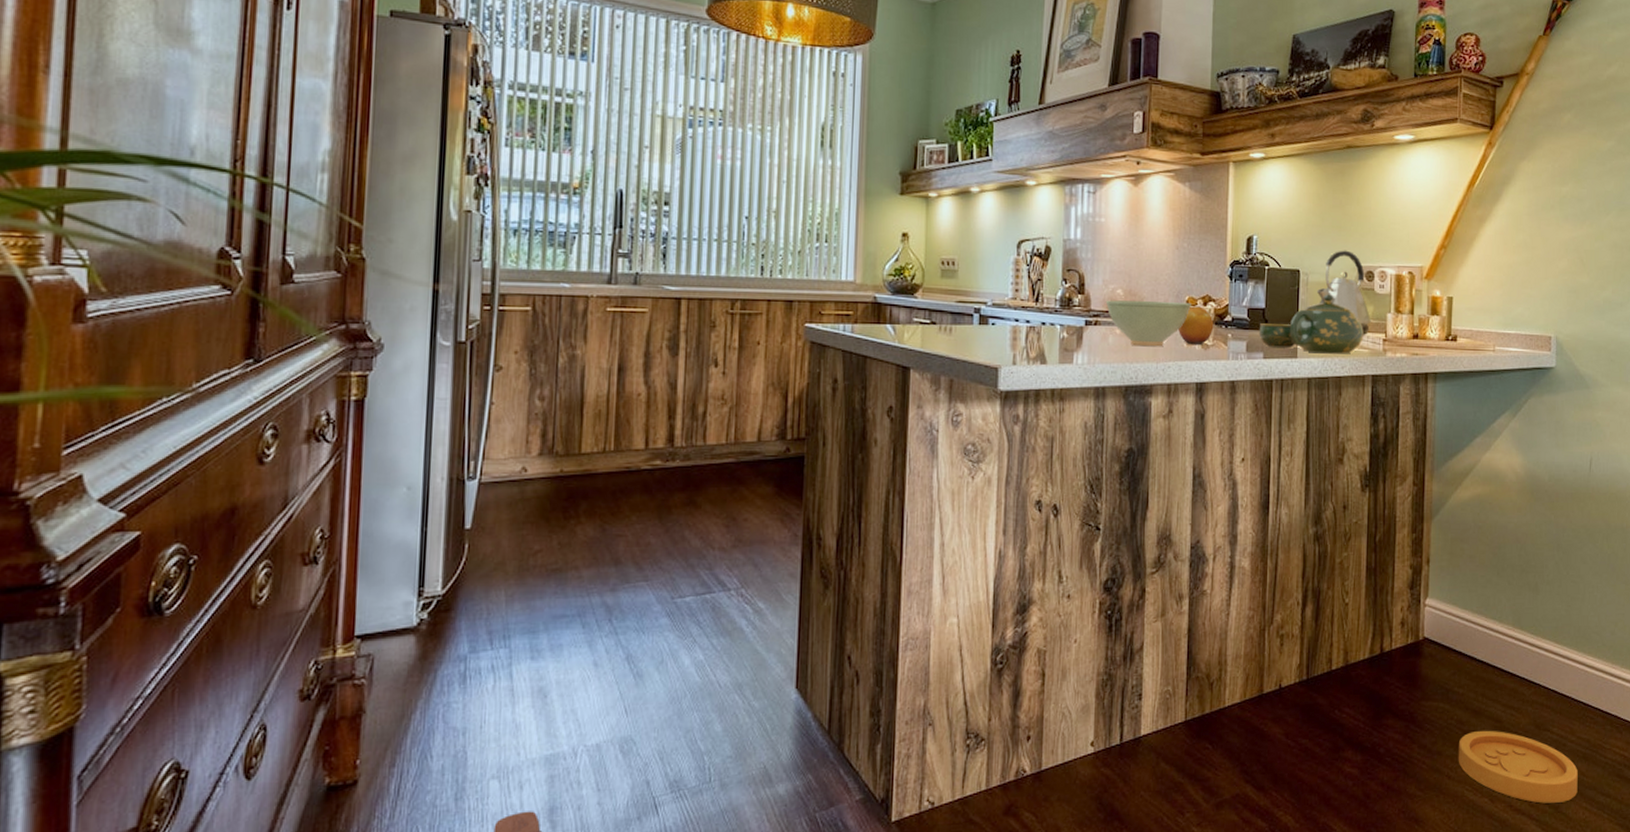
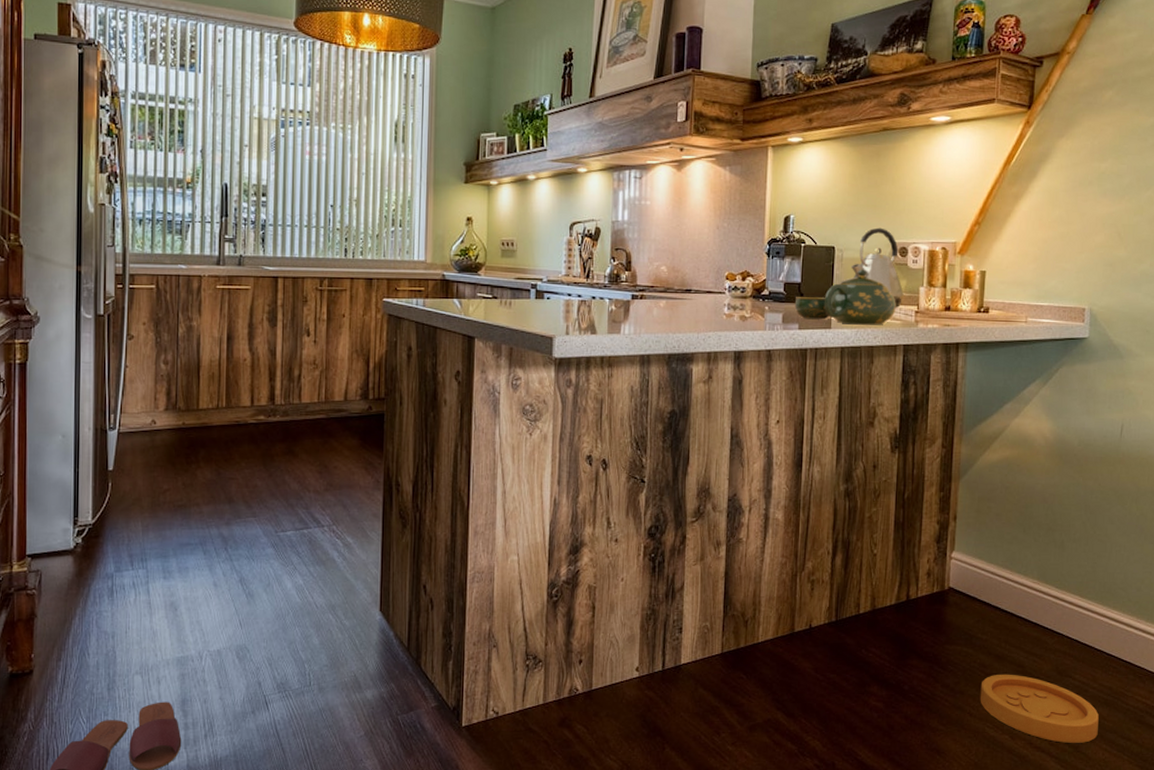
bowl: present [1105,300,1191,347] -> none [650,276,730,319]
fruit: present [1178,306,1214,346] -> none [718,281,752,317]

